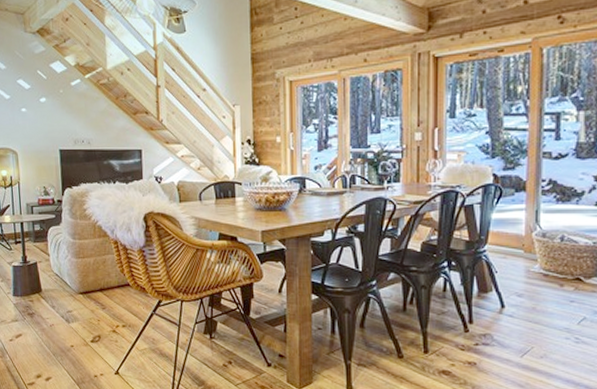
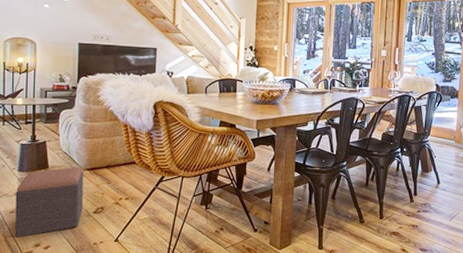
footstool: none [12,290,80,368] -> present [15,167,83,238]

